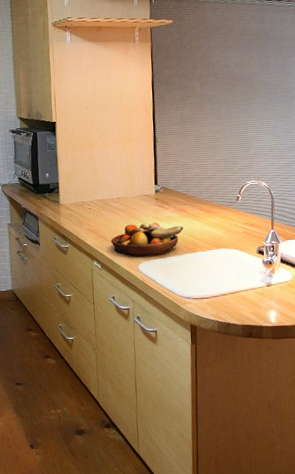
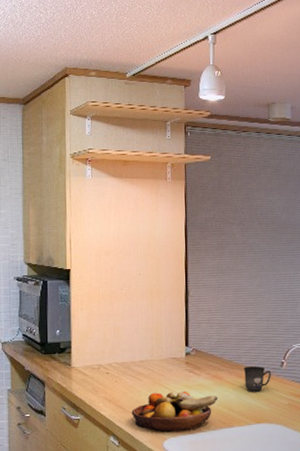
mug: none [204,200,229,222] -> present [243,366,272,392]

